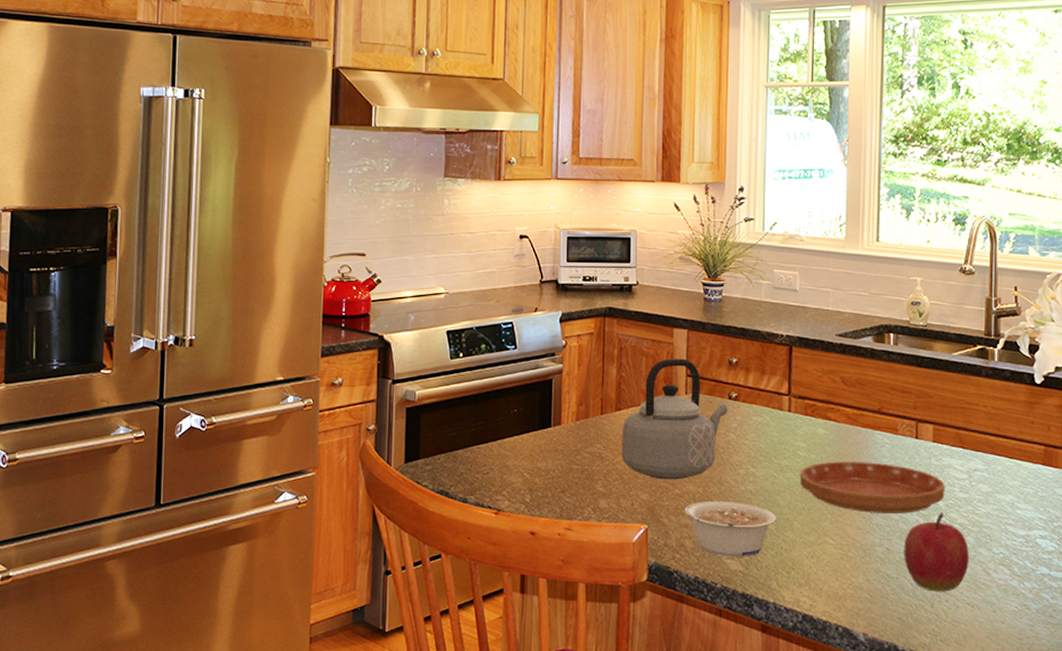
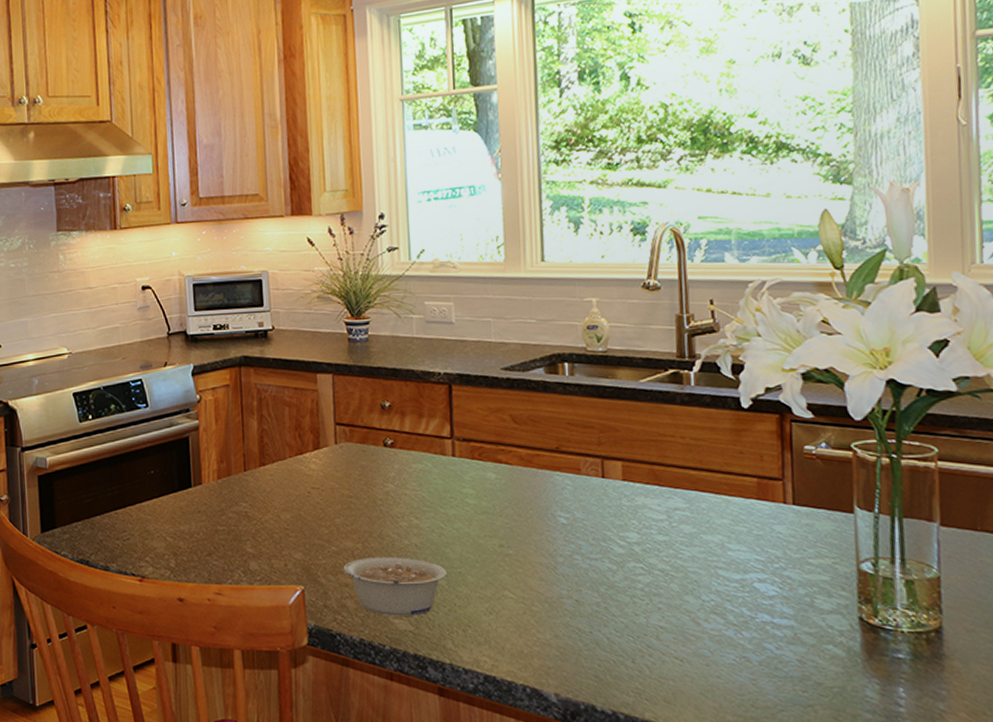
teapot: present [622,358,728,480] -> none [268,405,384,537]
saucer: present [799,461,945,514] -> none [470,506,641,563]
apple: present [904,513,969,592] -> none [595,559,674,646]

